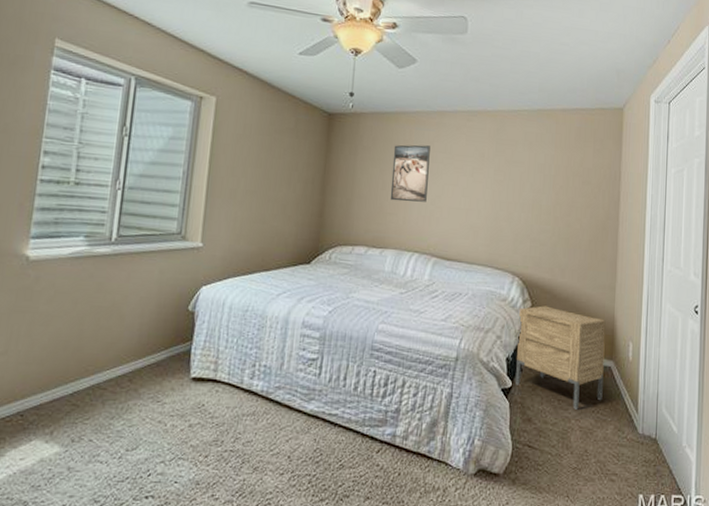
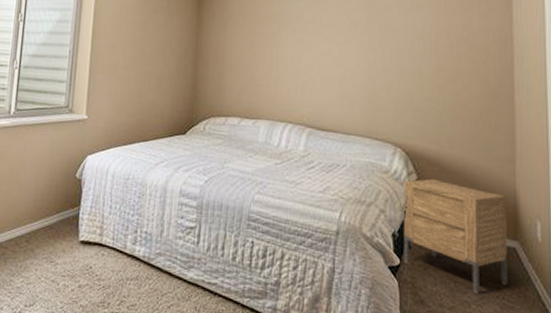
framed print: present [390,144,430,202] -> none [261,16,300,73]

